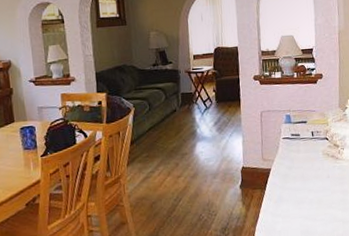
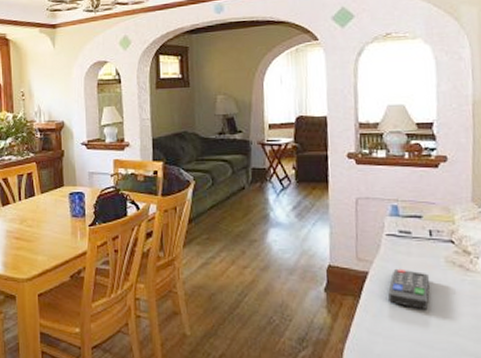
remote control: none [285,163,313,193] -> present [388,268,430,309]

